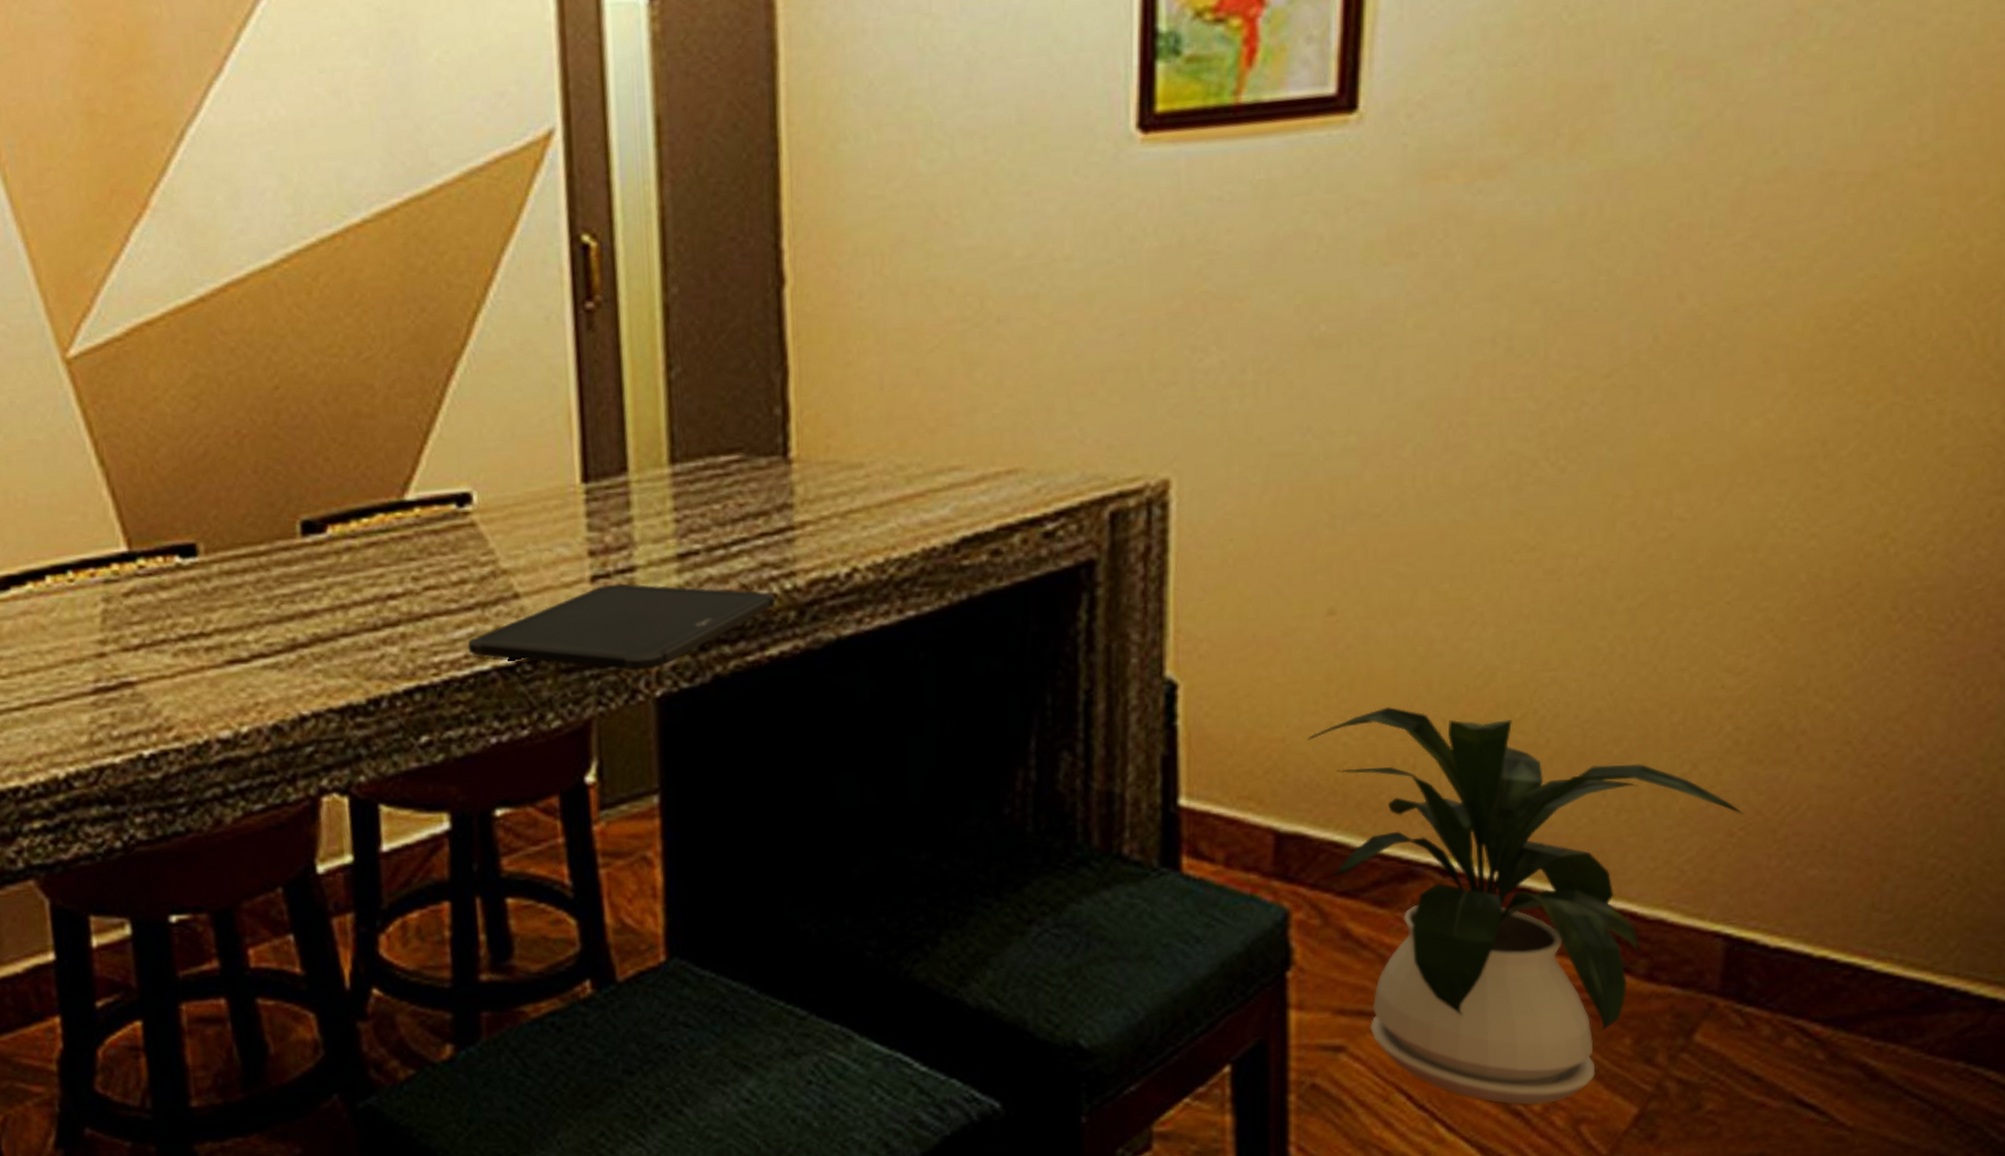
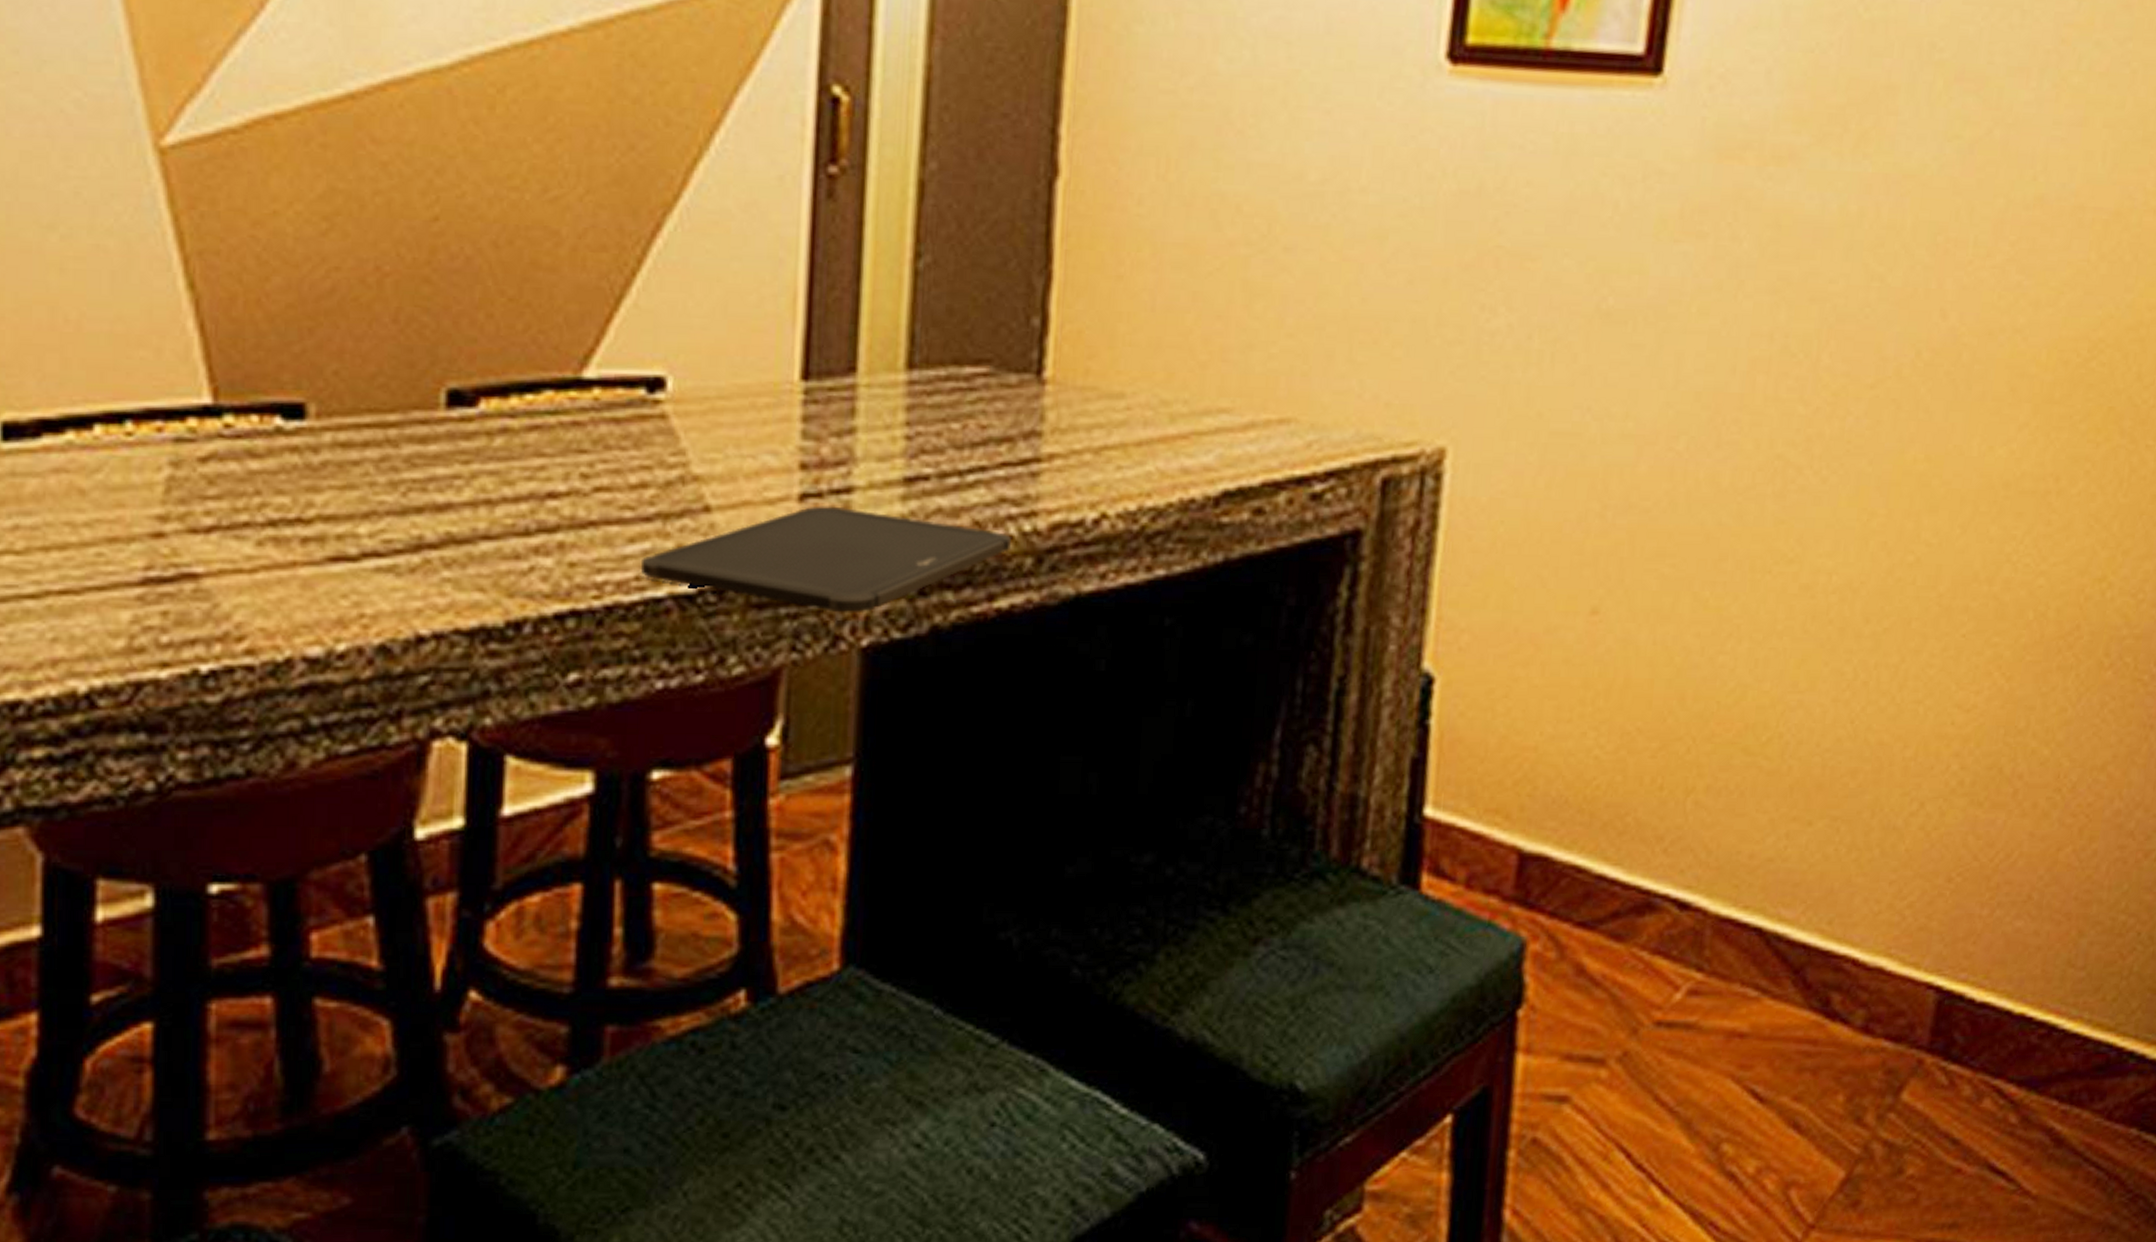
house plant: present [1308,707,1743,1105] -> none [1560,720,1962,1166]

